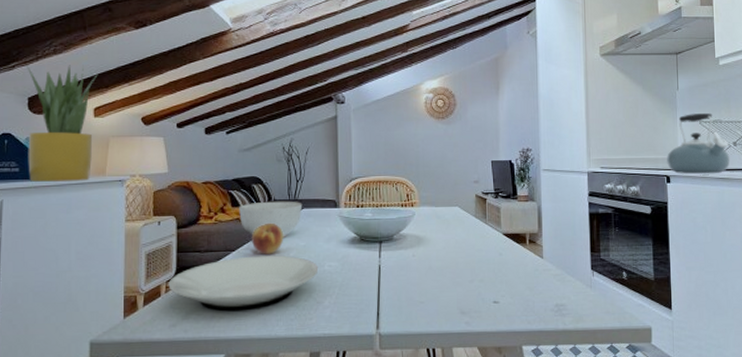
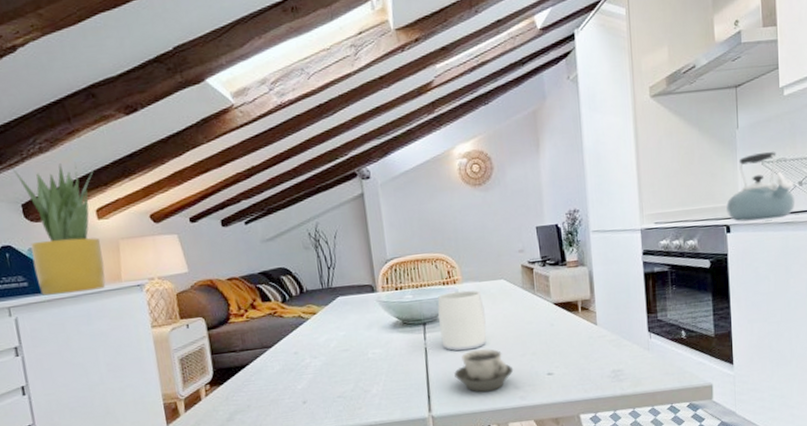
plate: present [168,255,319,312] -> none [207,347,363,409]
bowl: present [239,201,303,237] -> none [270,289,338,329]
fruit: present [251,222,284,254] -> none [287,314,322,348]
mug: none [394,214,438,271] -> present [437,290,487,351]
cup: none [404,271,461,314] -> present [454,348,514,392]

